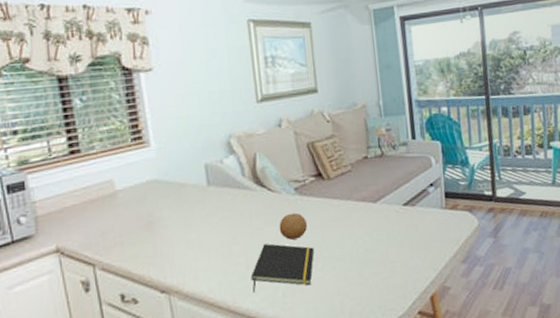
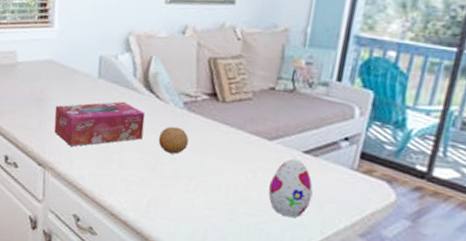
tissue box: none [168,202,264,262] -> present [54,101,146,147]
notepad: present [250,243,315,293] -> none [120,149,190,203]
decorative egg: none [383,212,420,266] -> present [268,158,313,218]

